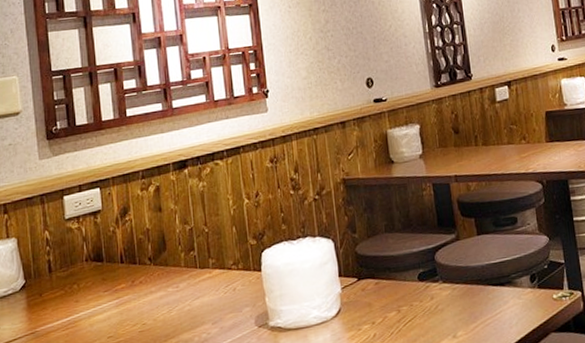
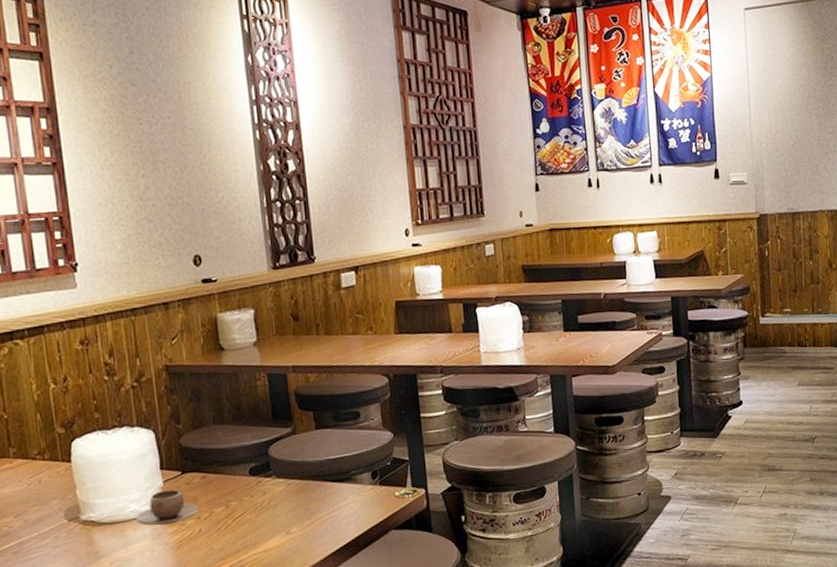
teacup: none [318,295,374,331] -> present [136,489,200,526]

